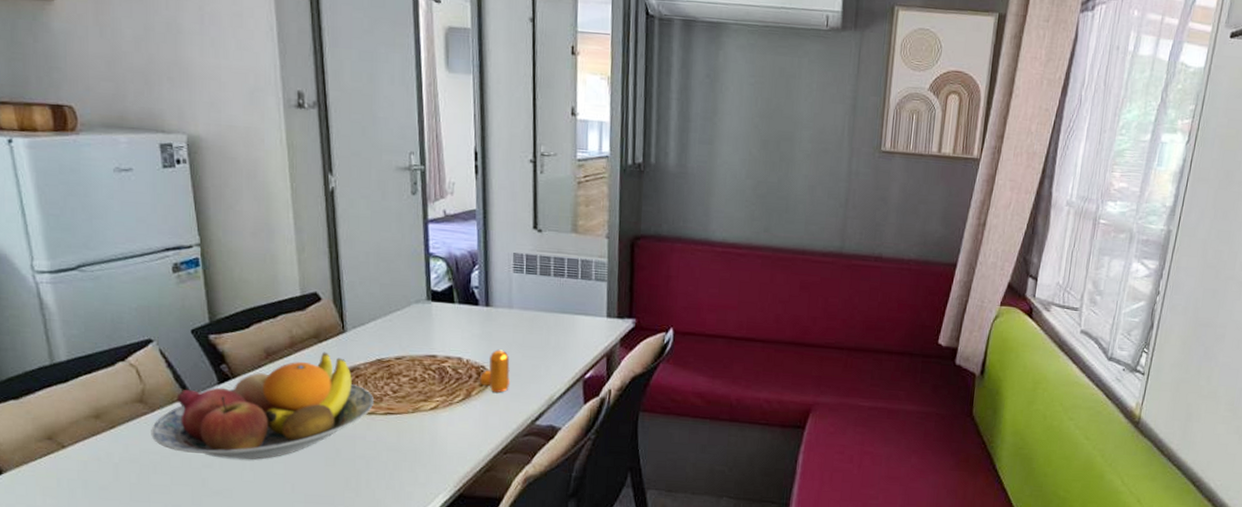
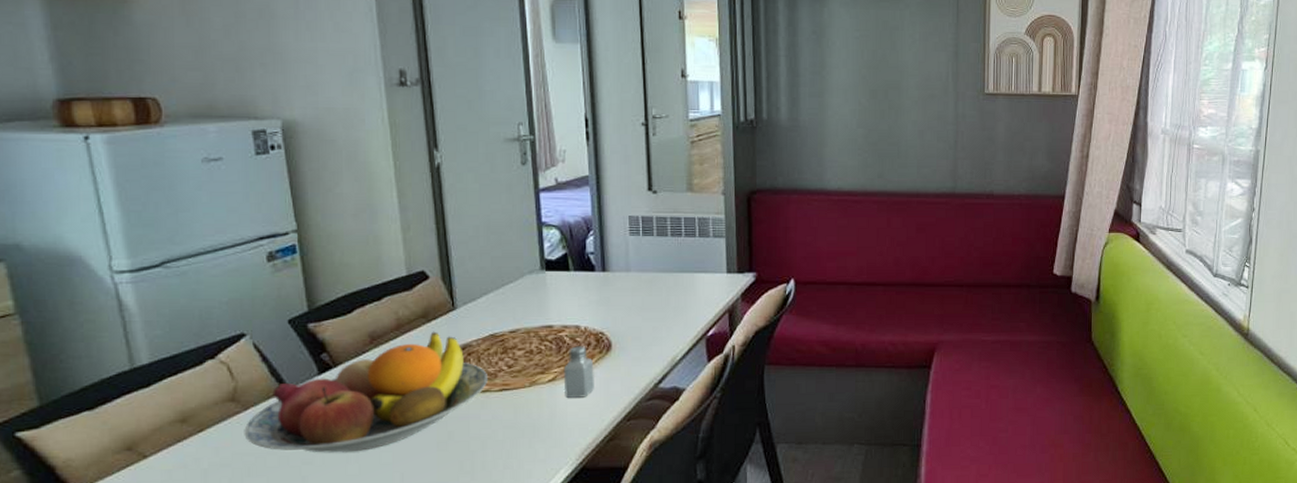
saltshaker: none [444,377,474,428] -> present [563,346,594,398]
pepper shaker: present [479,349,511,393] -> none [598,314,631,358]

